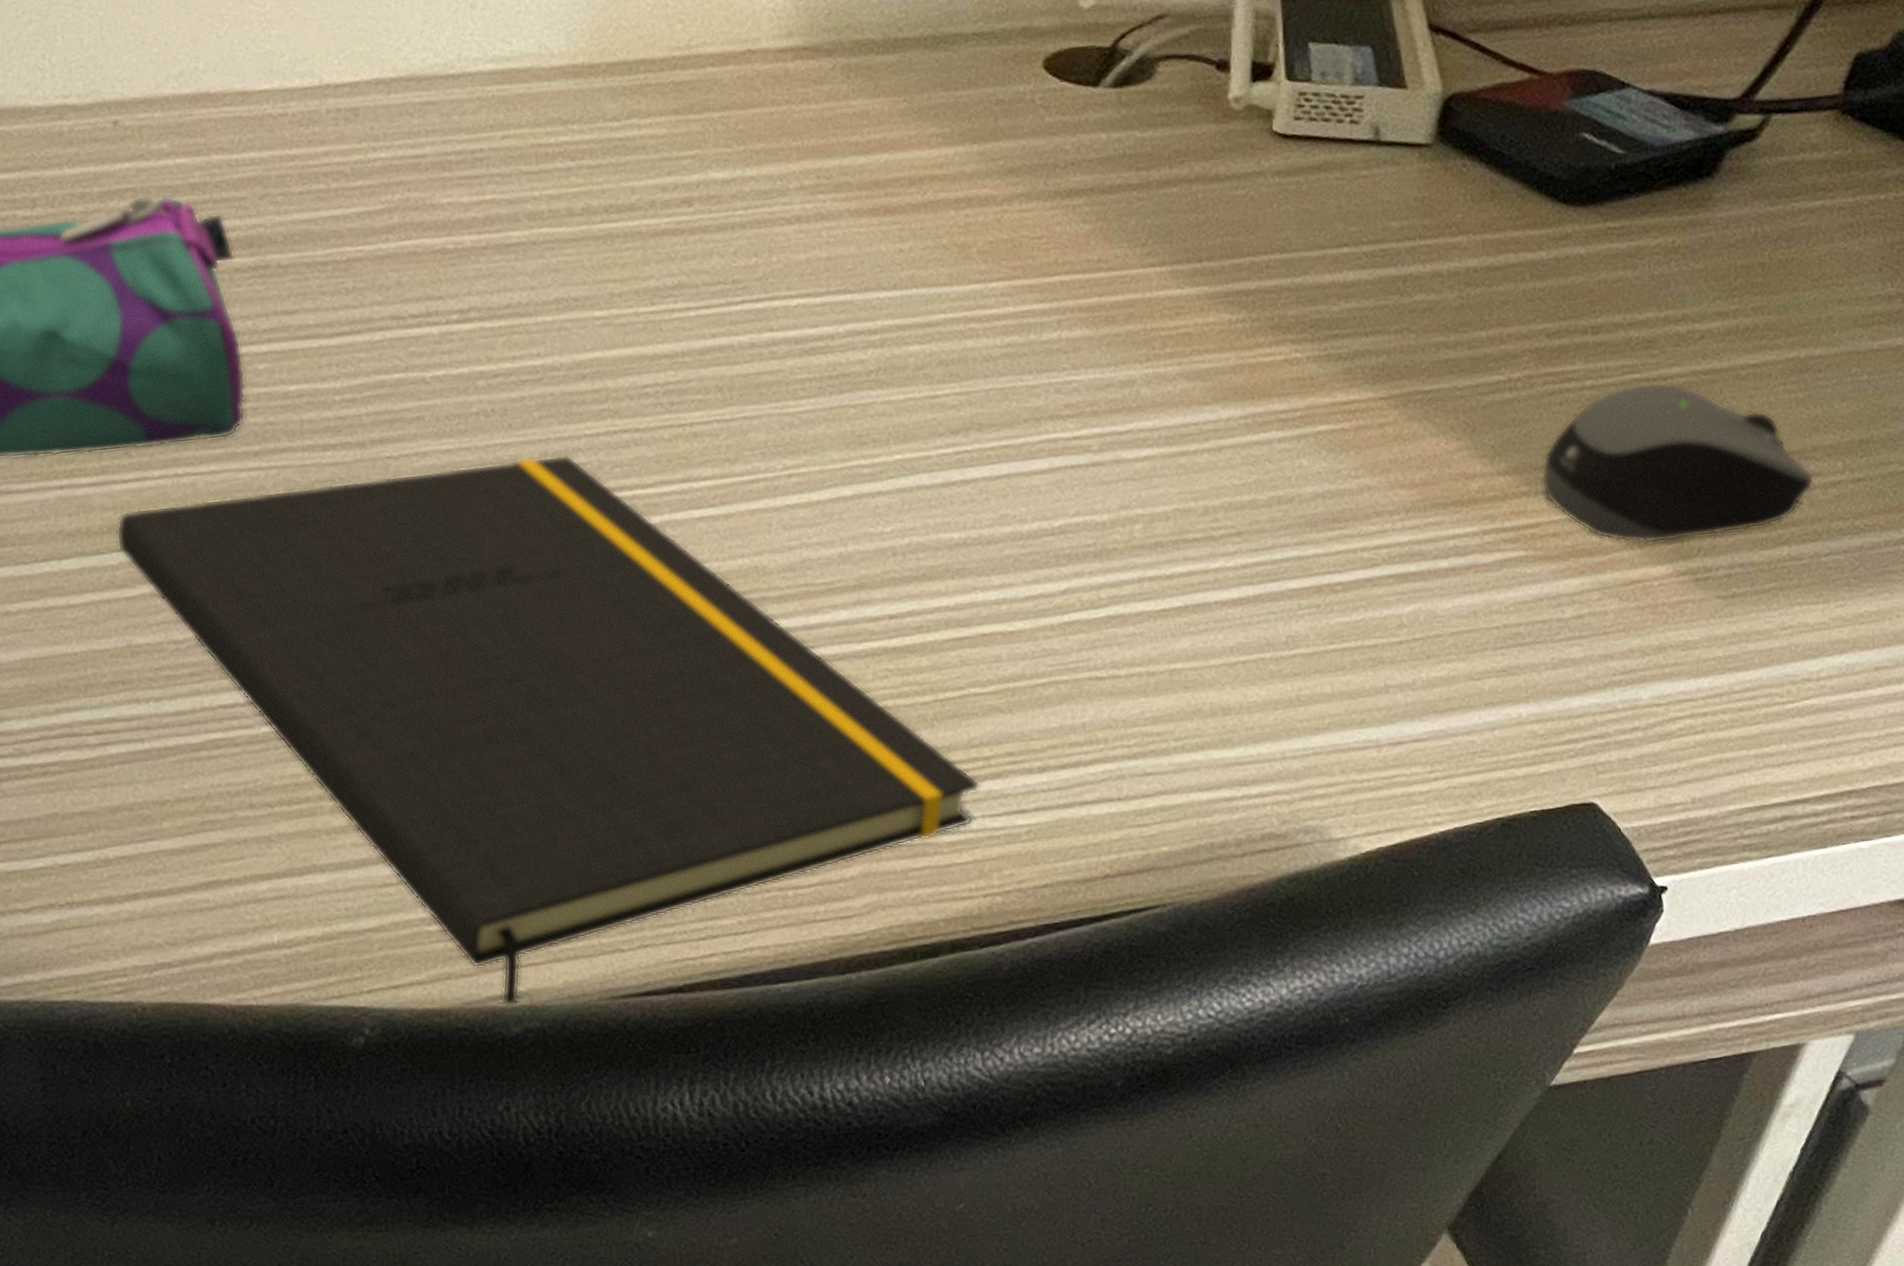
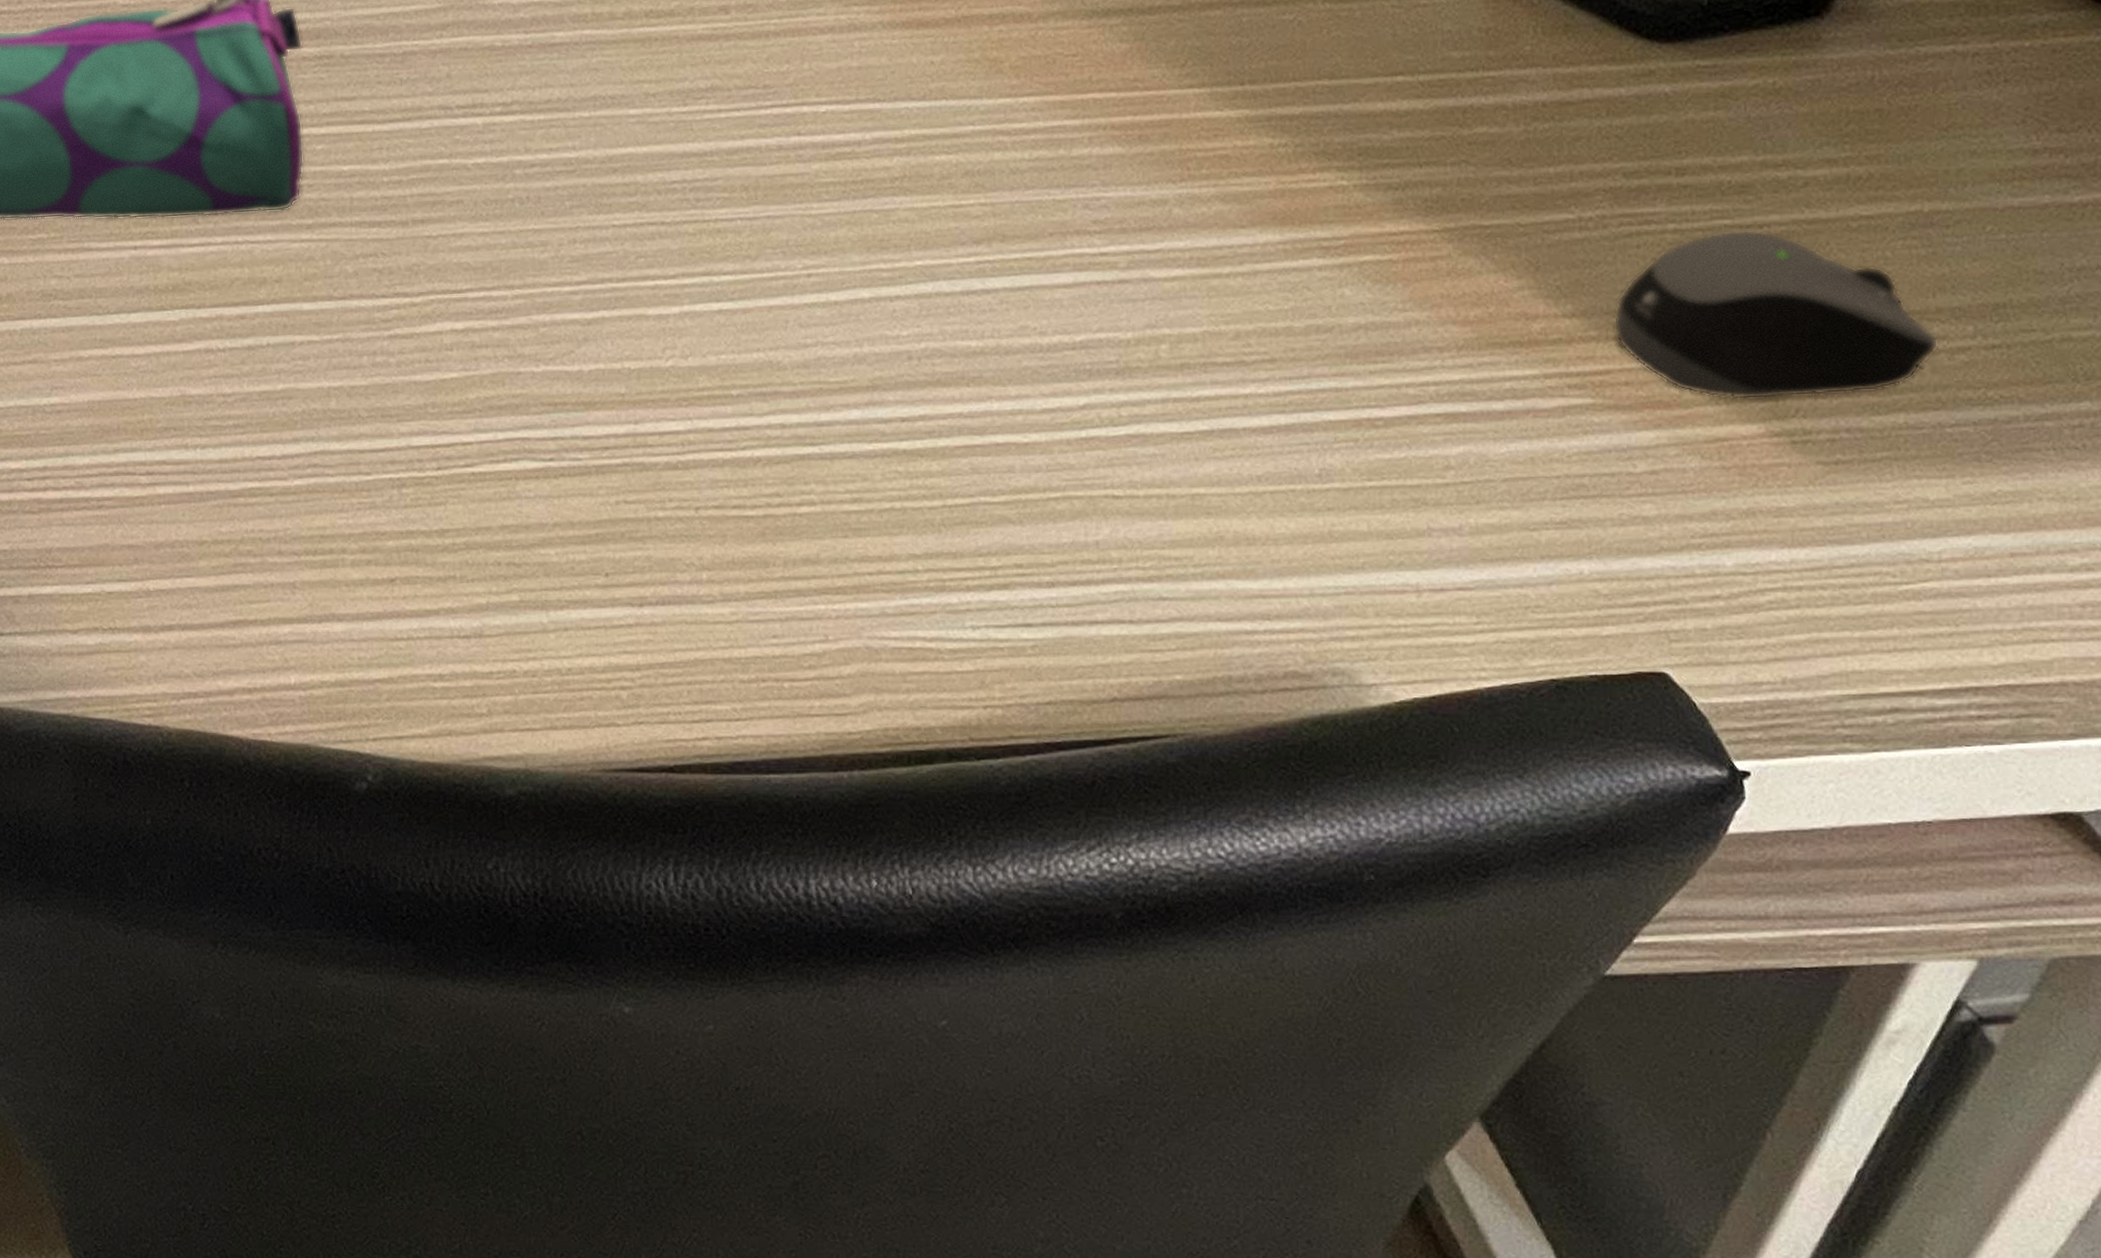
notepad: present [116,454,981,1006] -> none [179,242,987,768]

